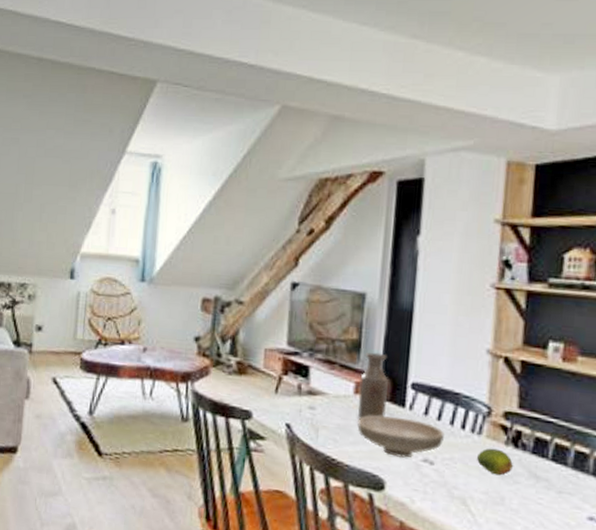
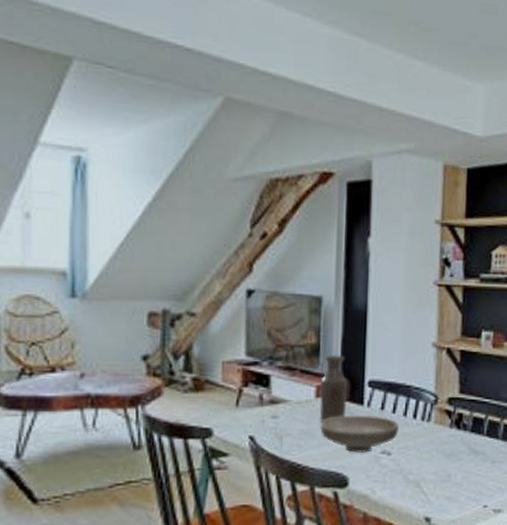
fruit: present [477,448,514,476] -> none [427,432,457,456]

